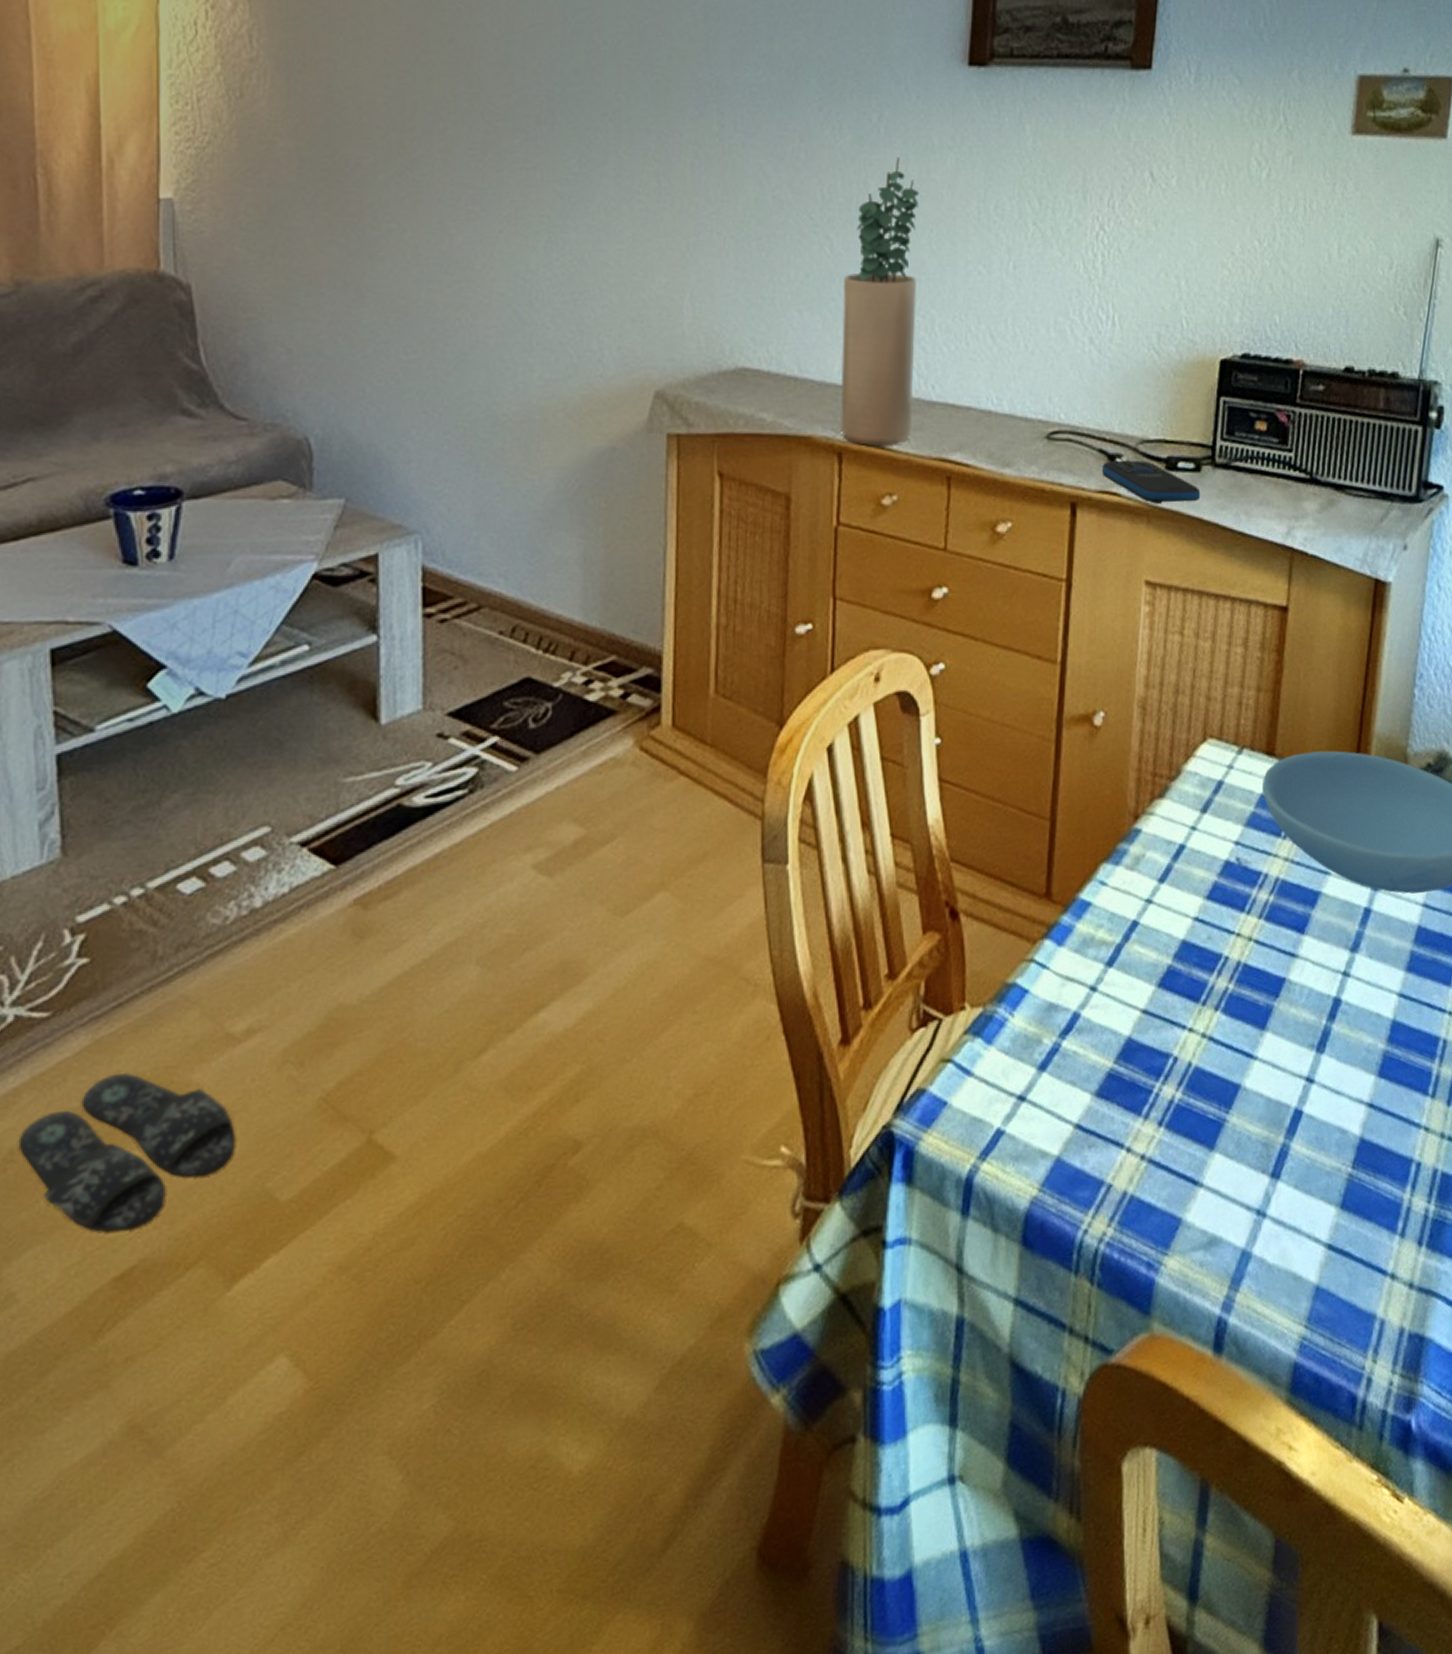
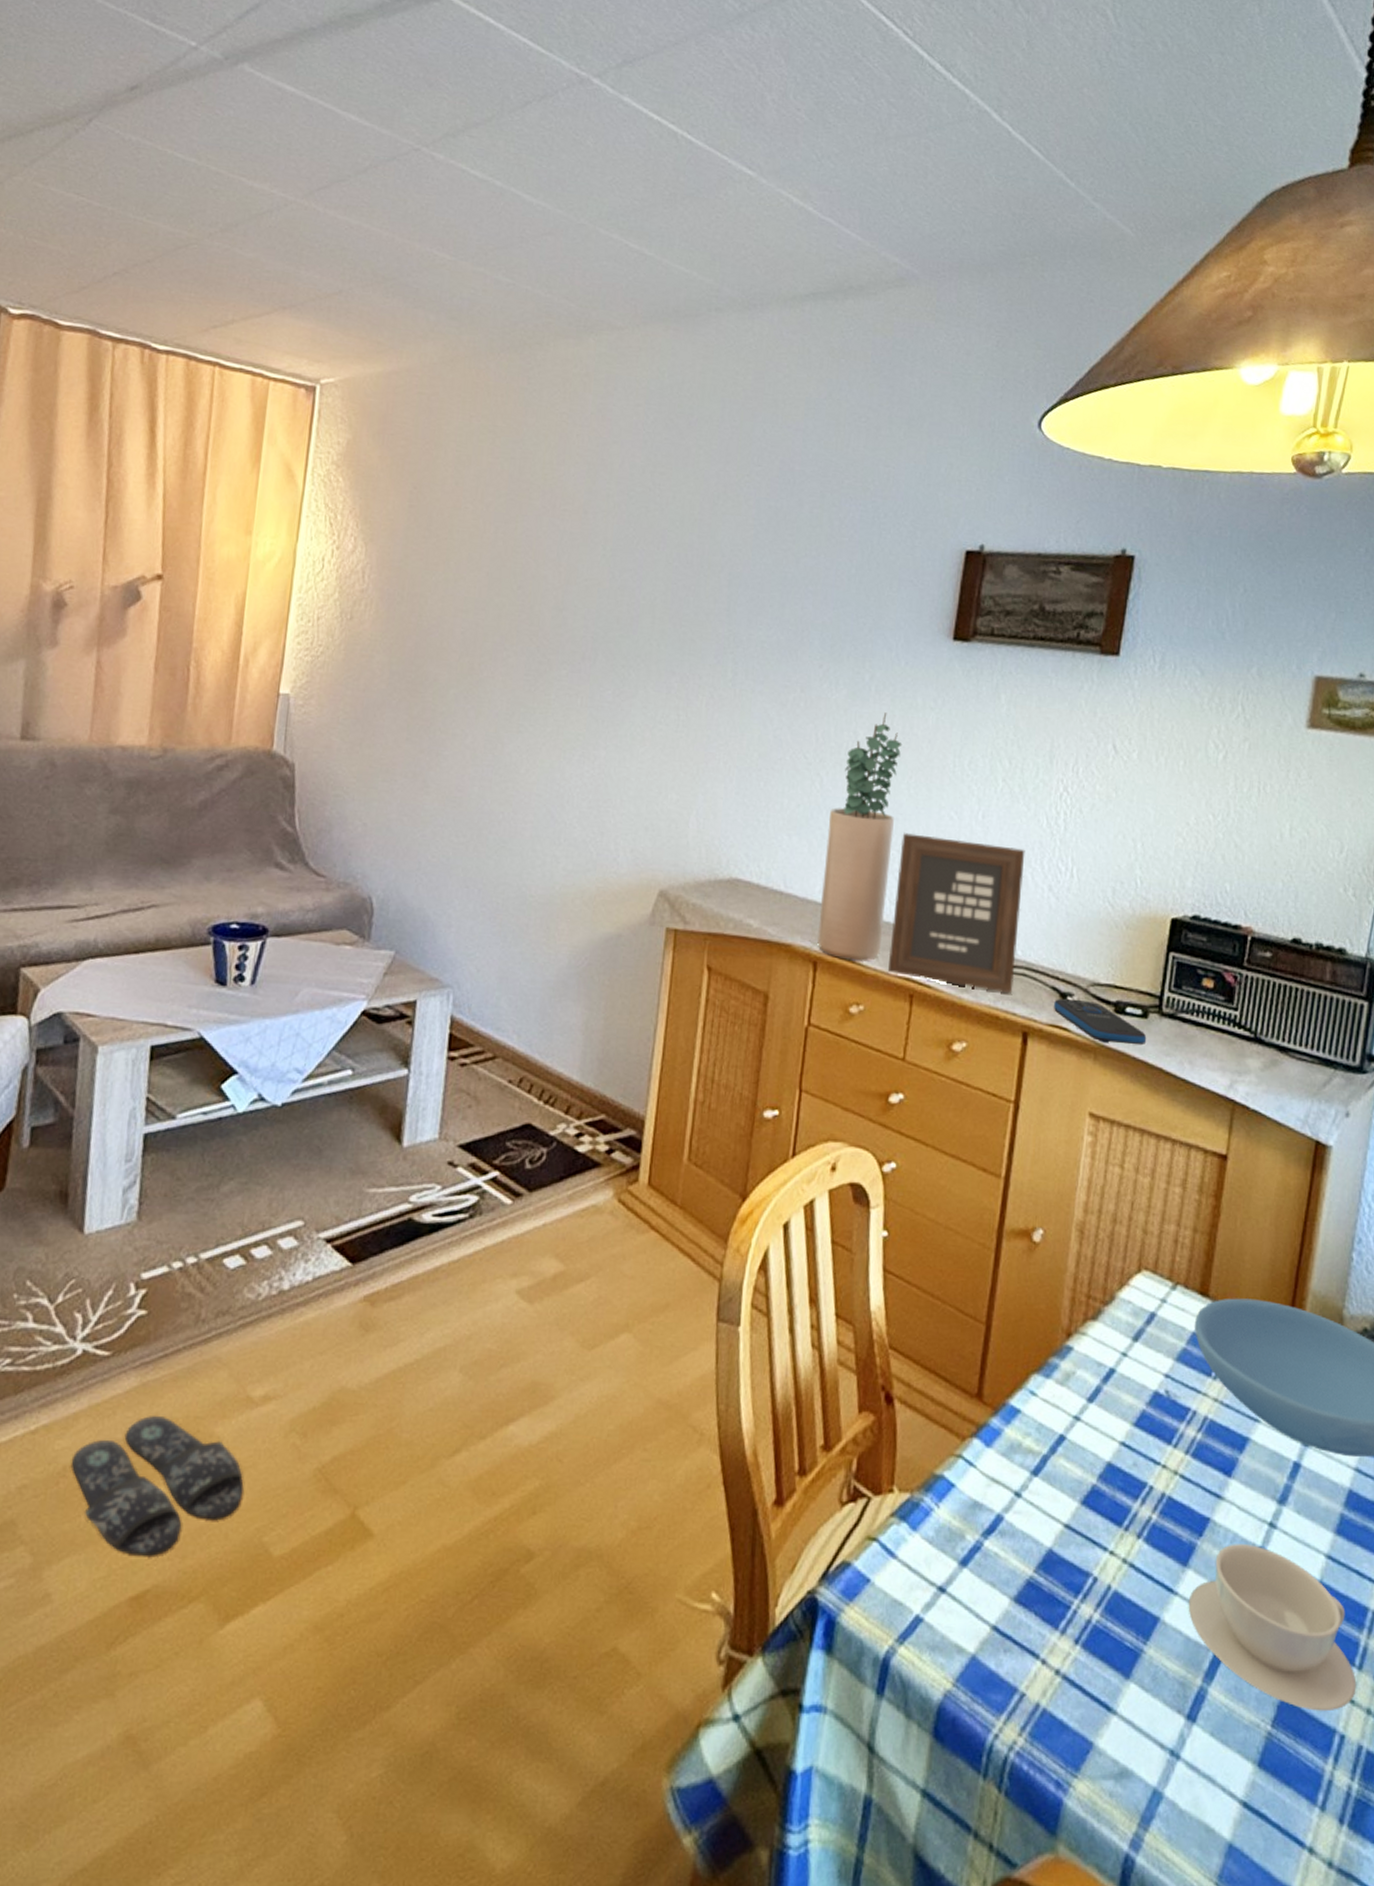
picture frame: none [920,295,1062,463] -> present [887,833,1025,994]
teacup: none [1268,996,1430,1145] -> present [1188,1544,1357,1712]

